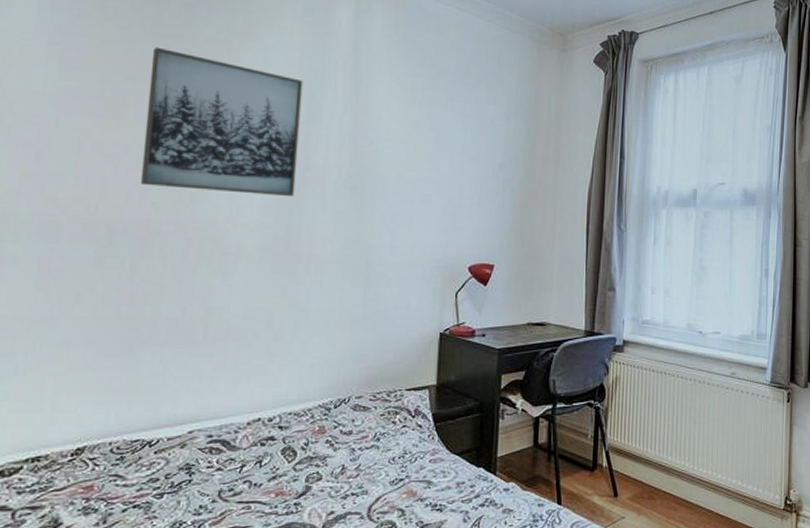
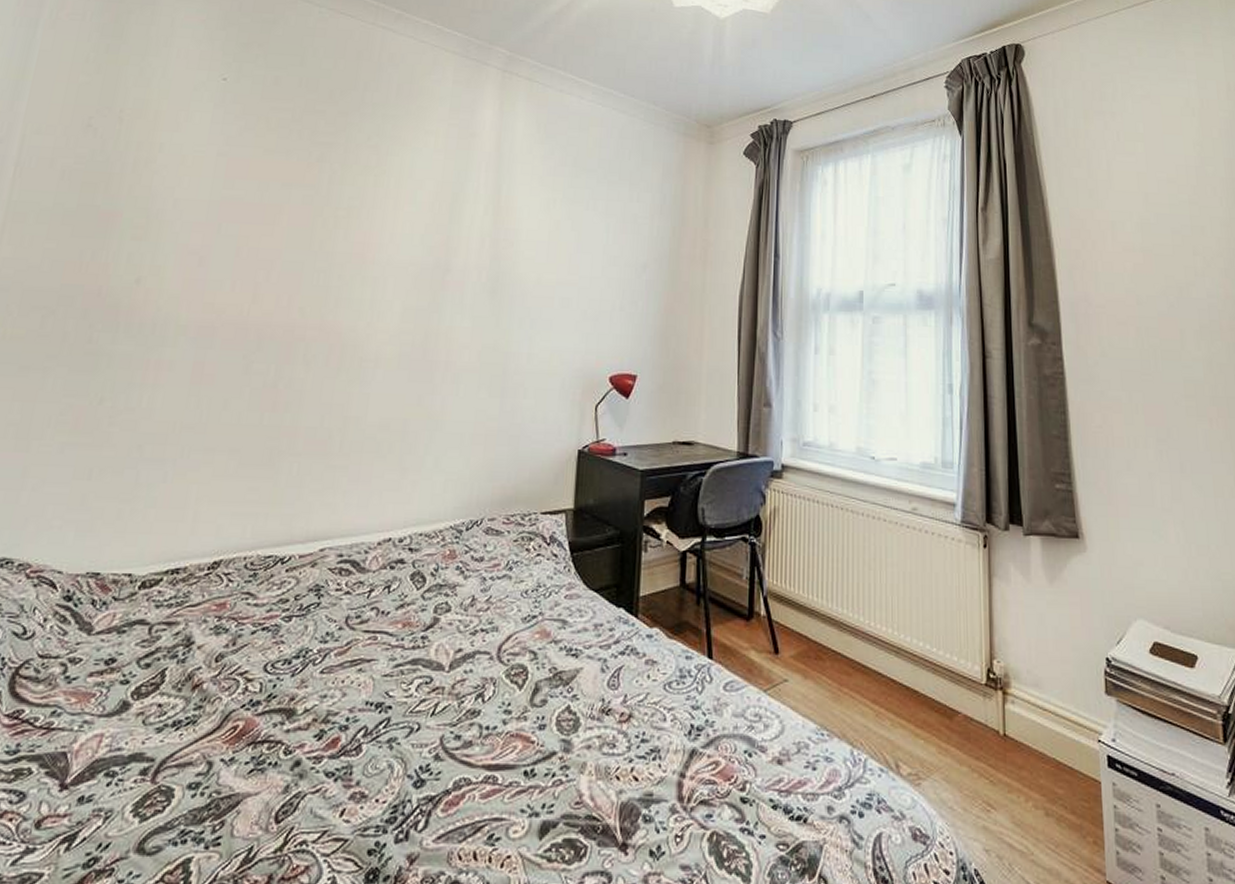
wall art: present [140,47,303,197] -> none [289,154,447,302]

